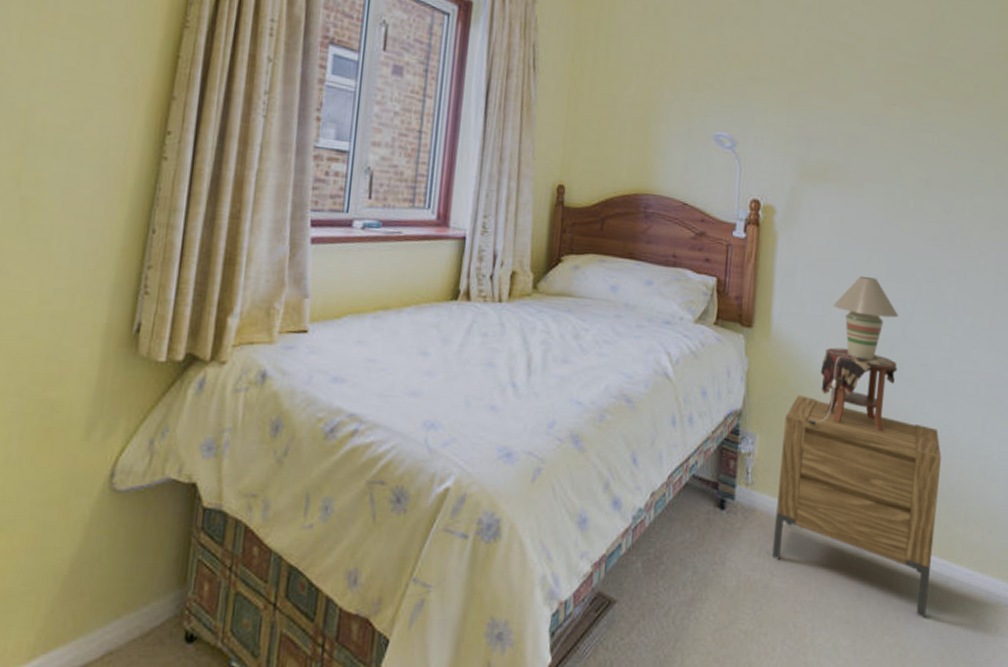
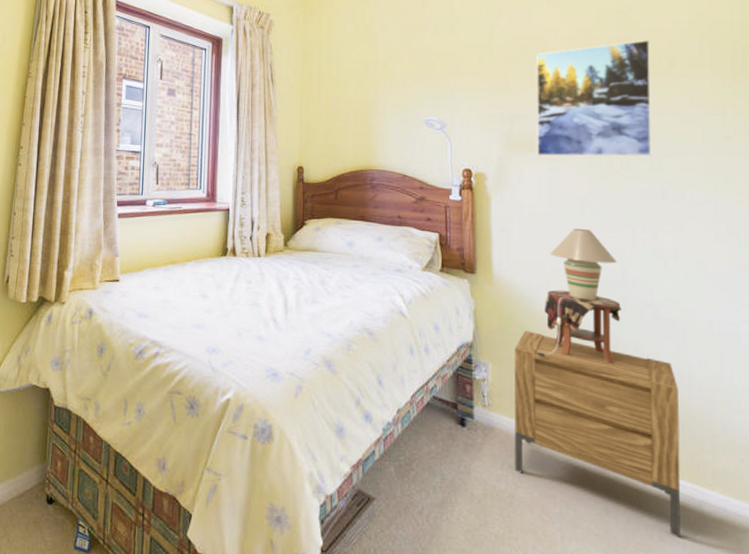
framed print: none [830,59,959,197] -> present [536,39,653,157]

